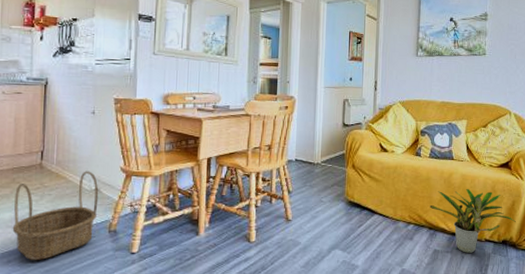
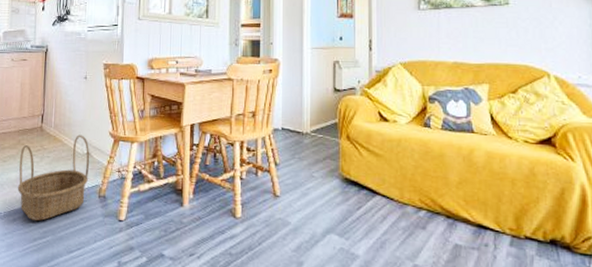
potted plant: present [430,189,516,254] -> none [446,170,568,254]

